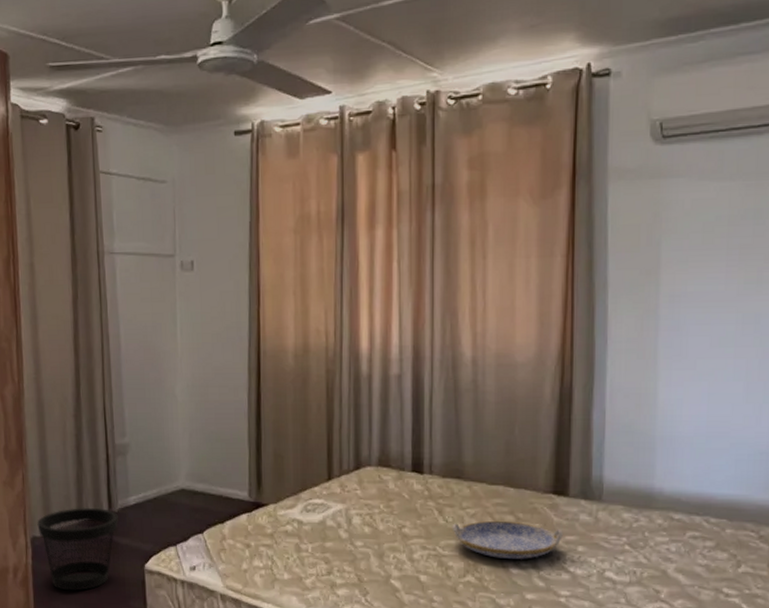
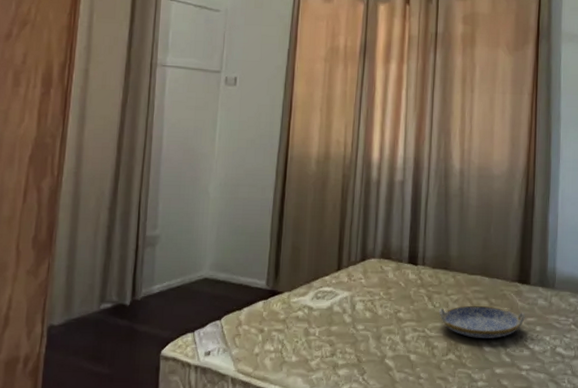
wastebasket: present [37,508,118,591] -> none [56,296,140,380]

